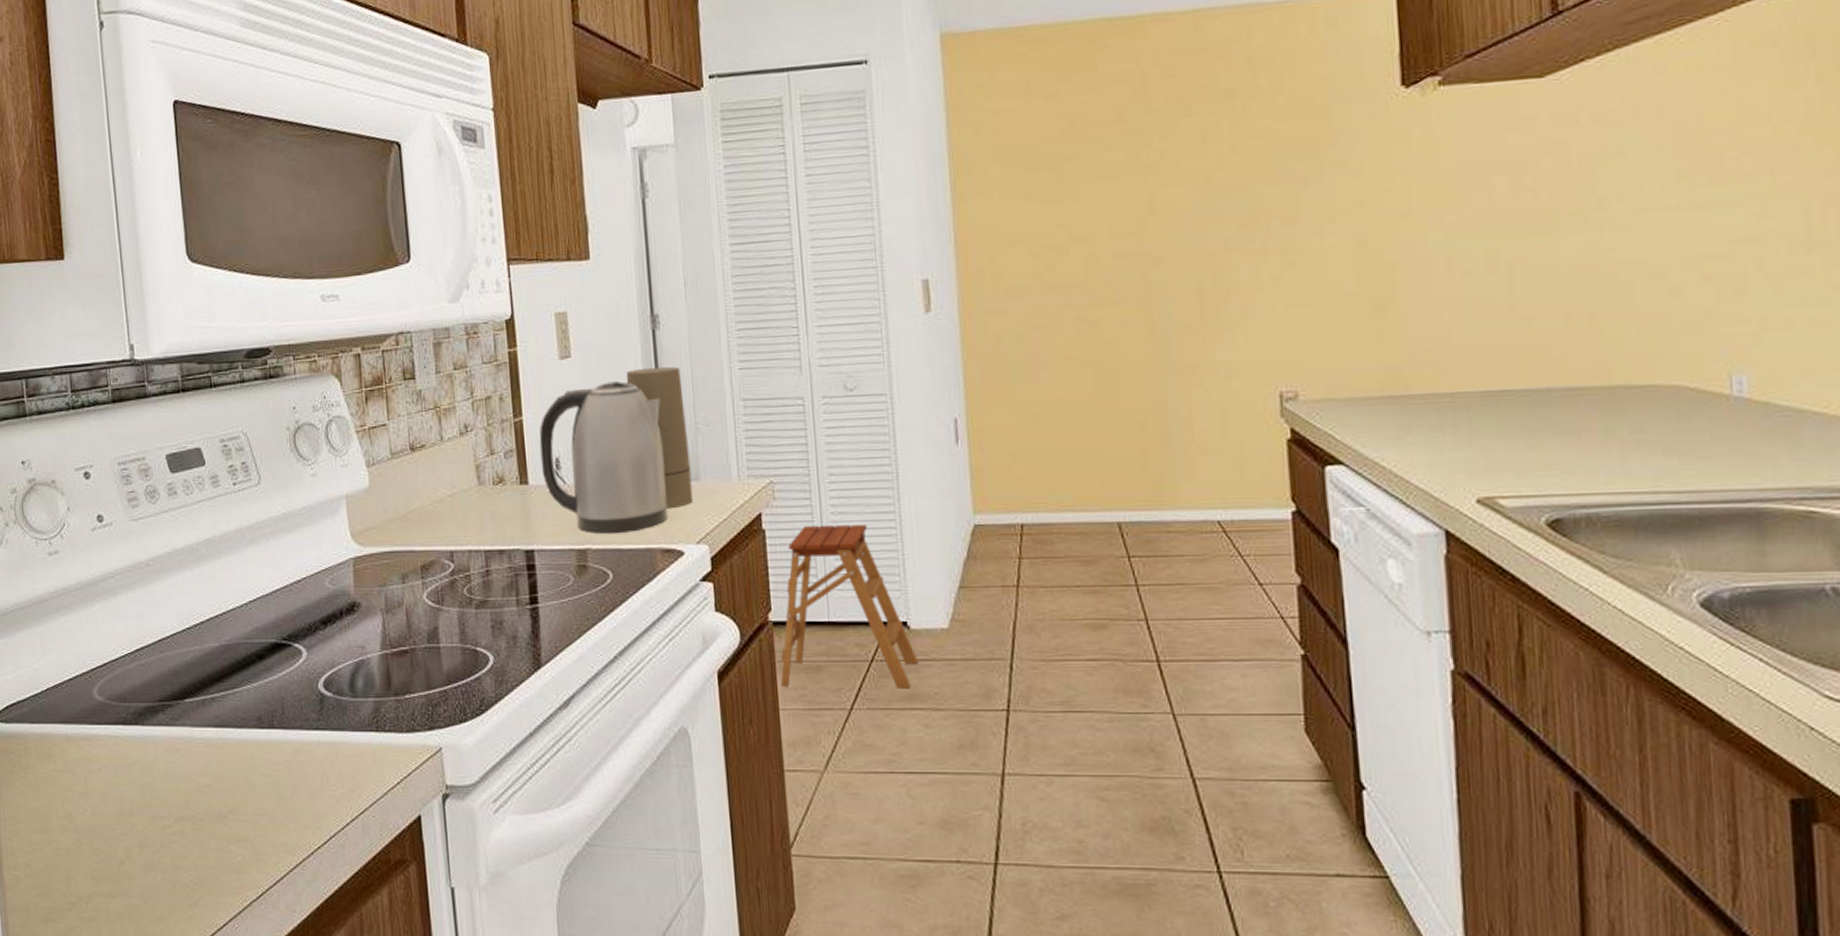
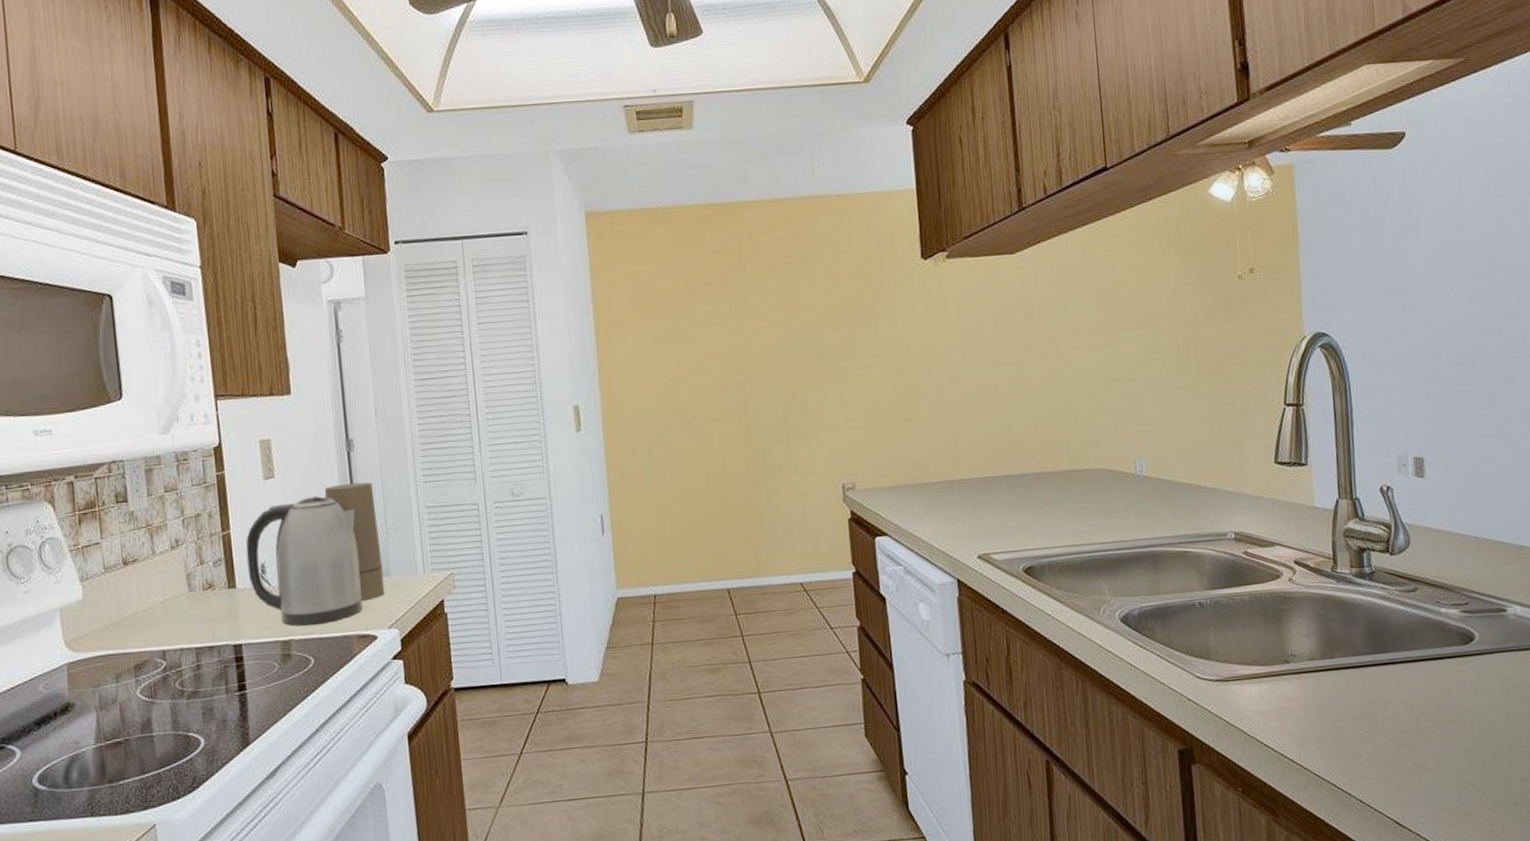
step ladder: present [780,524,918,689] -> none [461,603,575,742]

